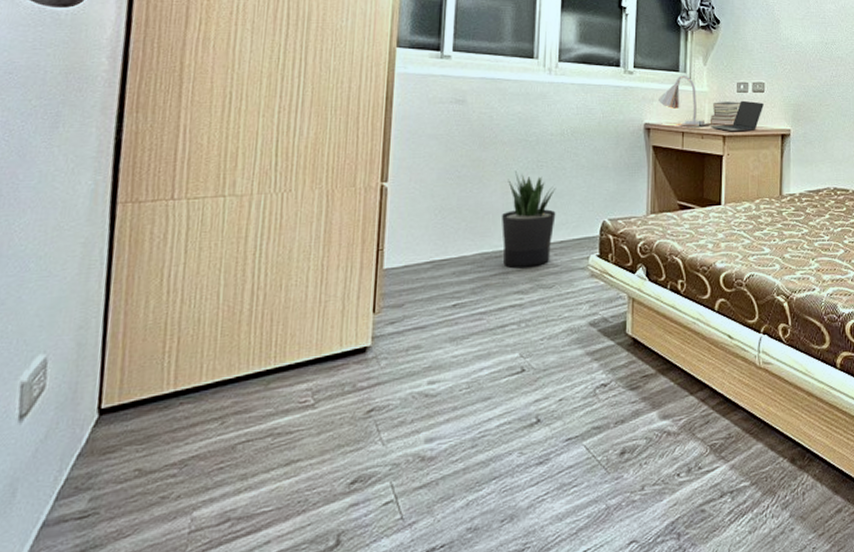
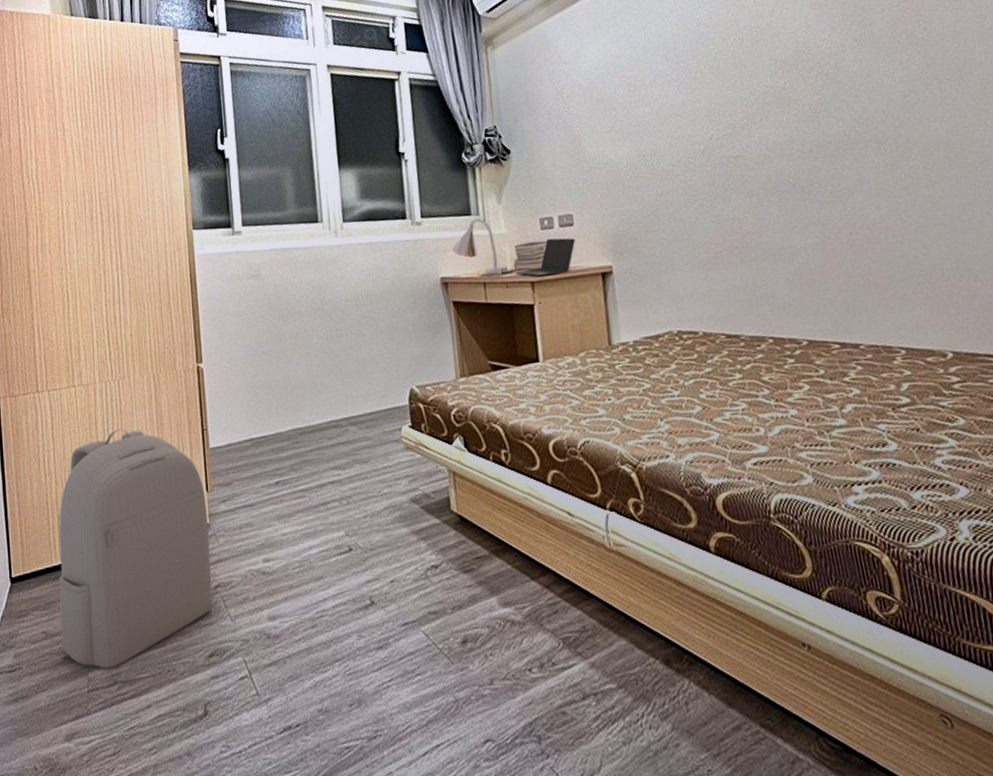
backpack: none [158,245,371,506] -> present [59,429,213,669]
planter: present [501,171,556,269] -> none [308,342,362,443]

